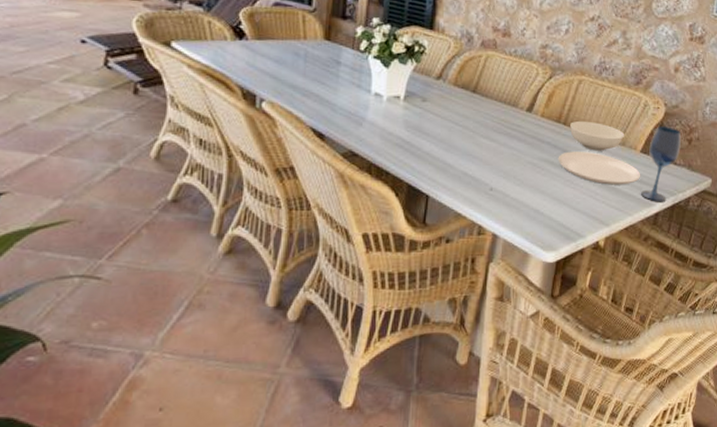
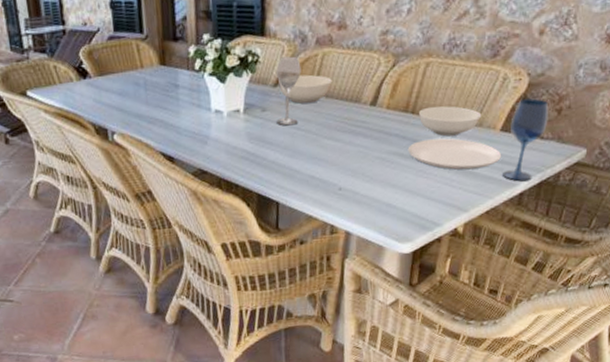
wineglass: none [435,52,465,119] -> present [276,56,302,126]
bowl: none [442,72,493,101] -> present [279,74,333,104]

